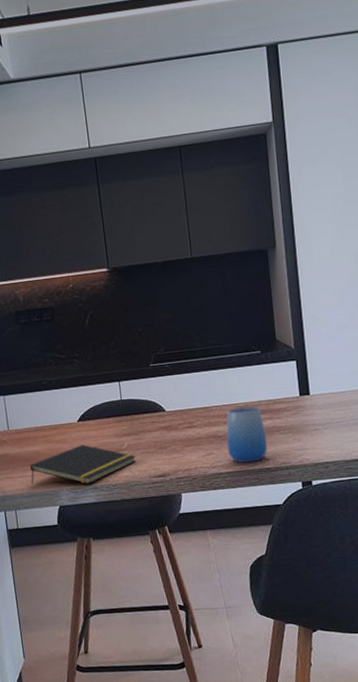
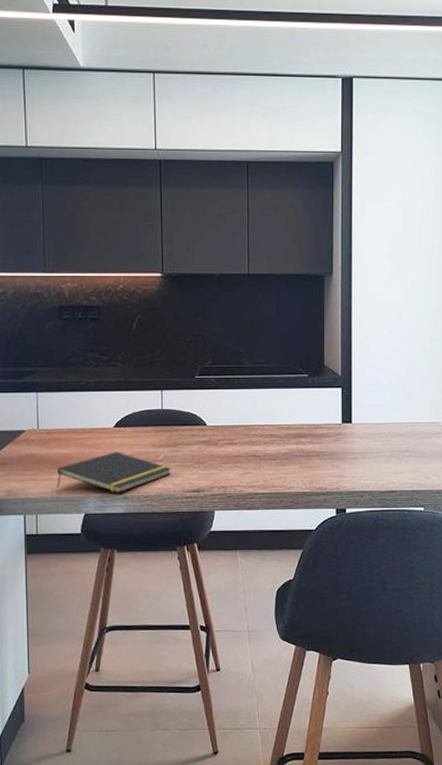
cup: present [226,406,268,463] -> none [266,429,306,485]

